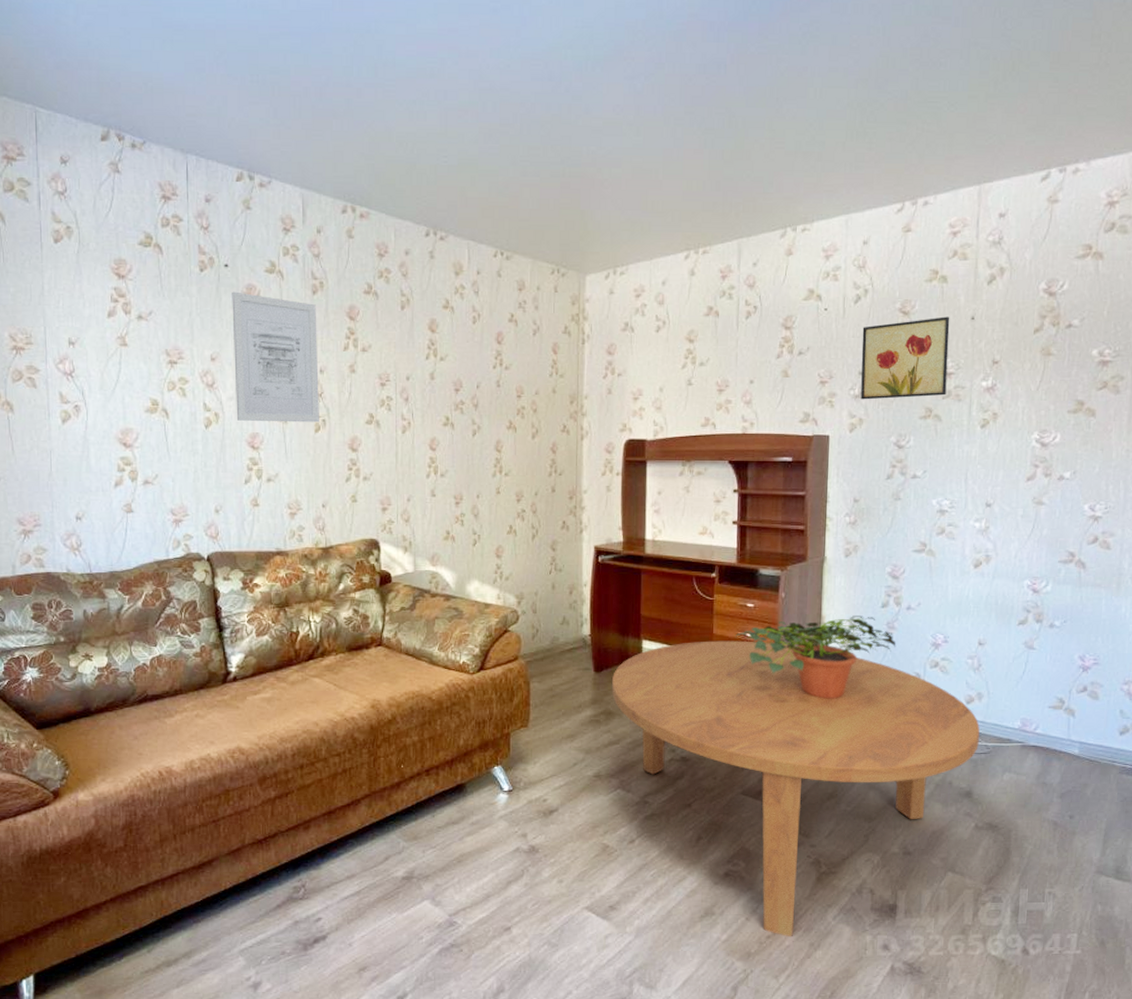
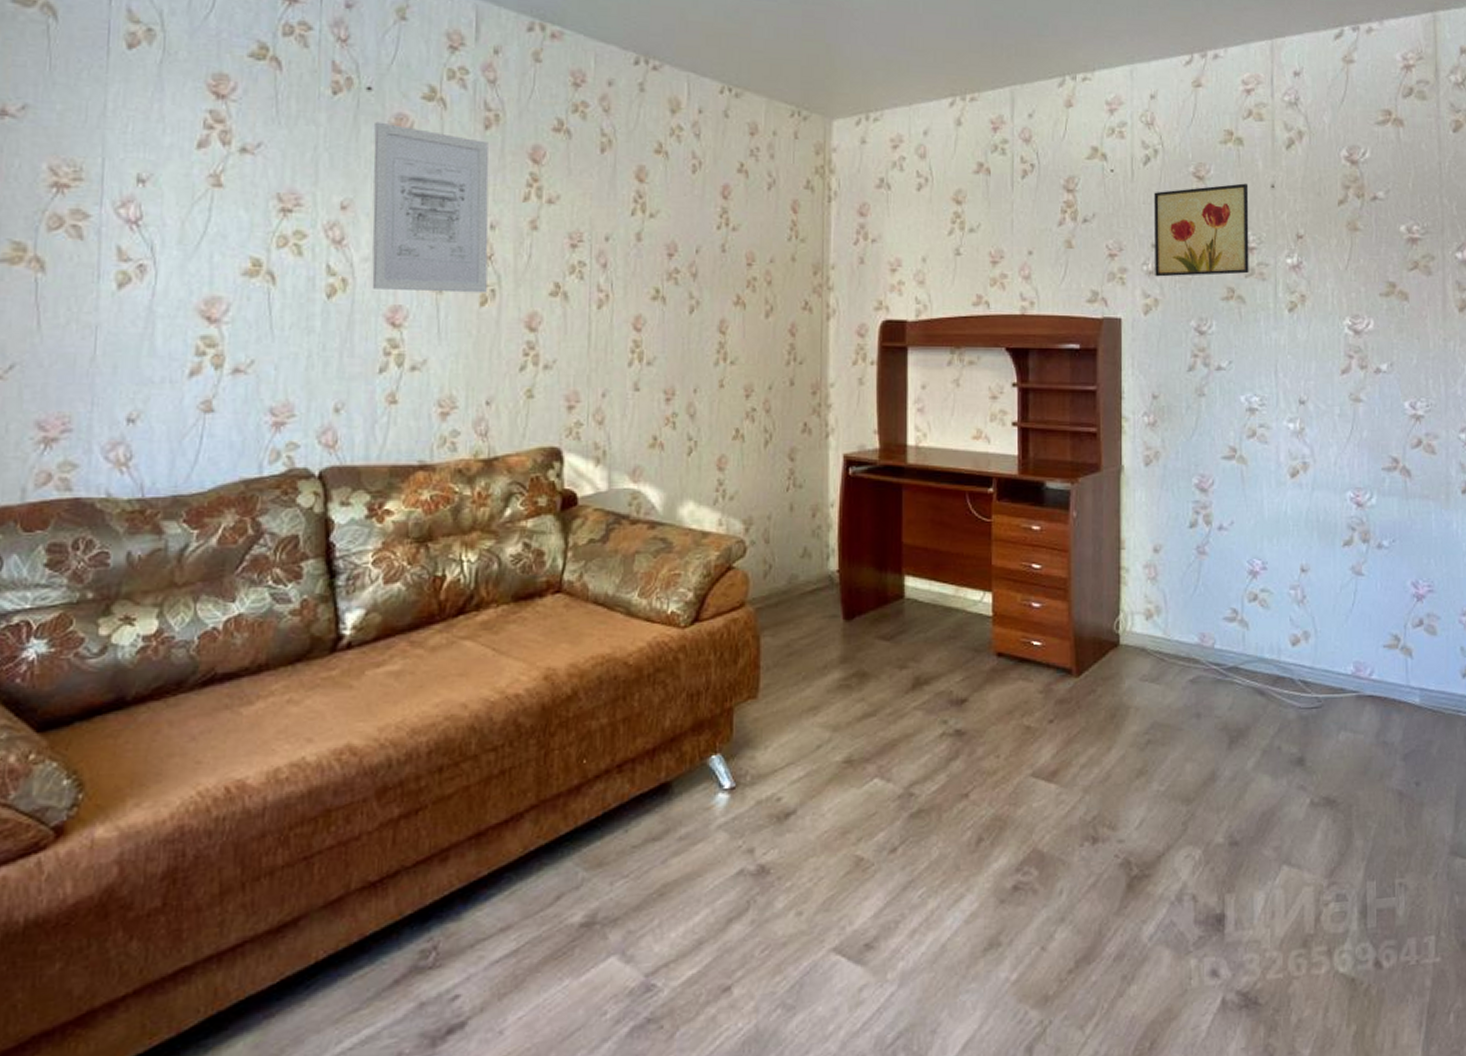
coffee table: present [612,640,980,937] -> none [867,573,1309,970]
potted plant: present [735,616,896,699] -> none [1018,538,1209,646]

